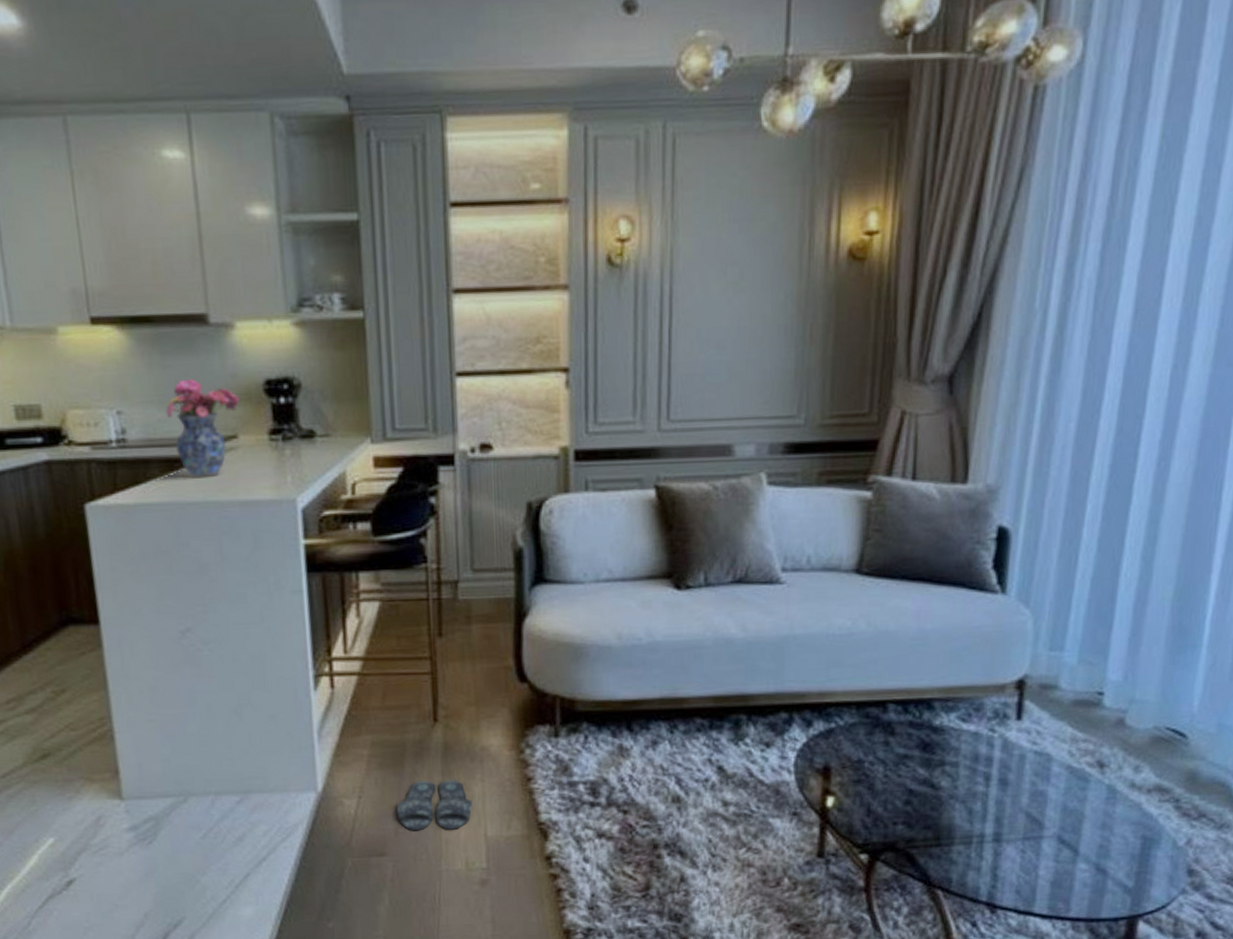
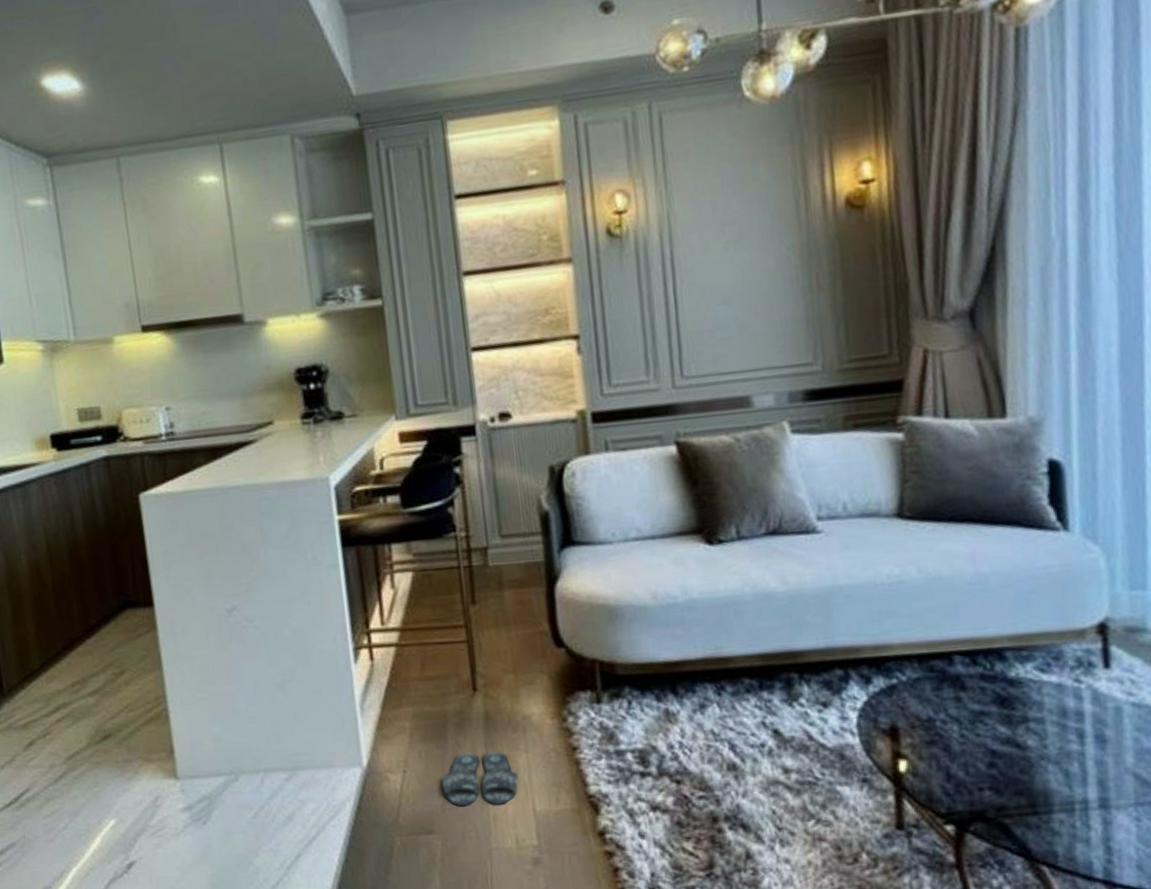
flower arrangement: present [165,379,240,479] -> none [208,373,274,464]

